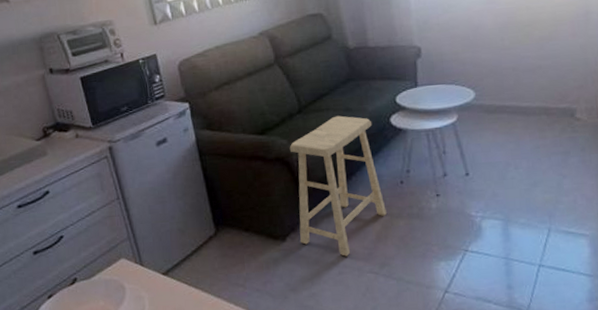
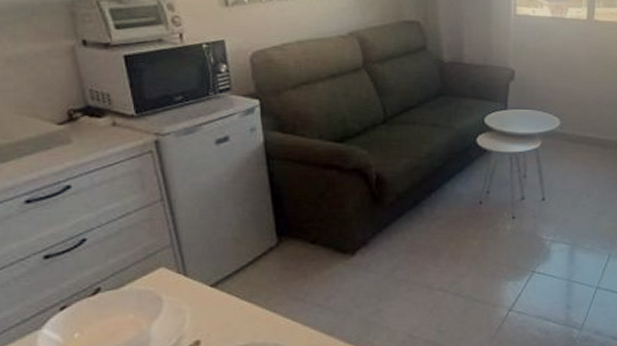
stool: present [289,115,387,256] -> none [369,130,462,273]

